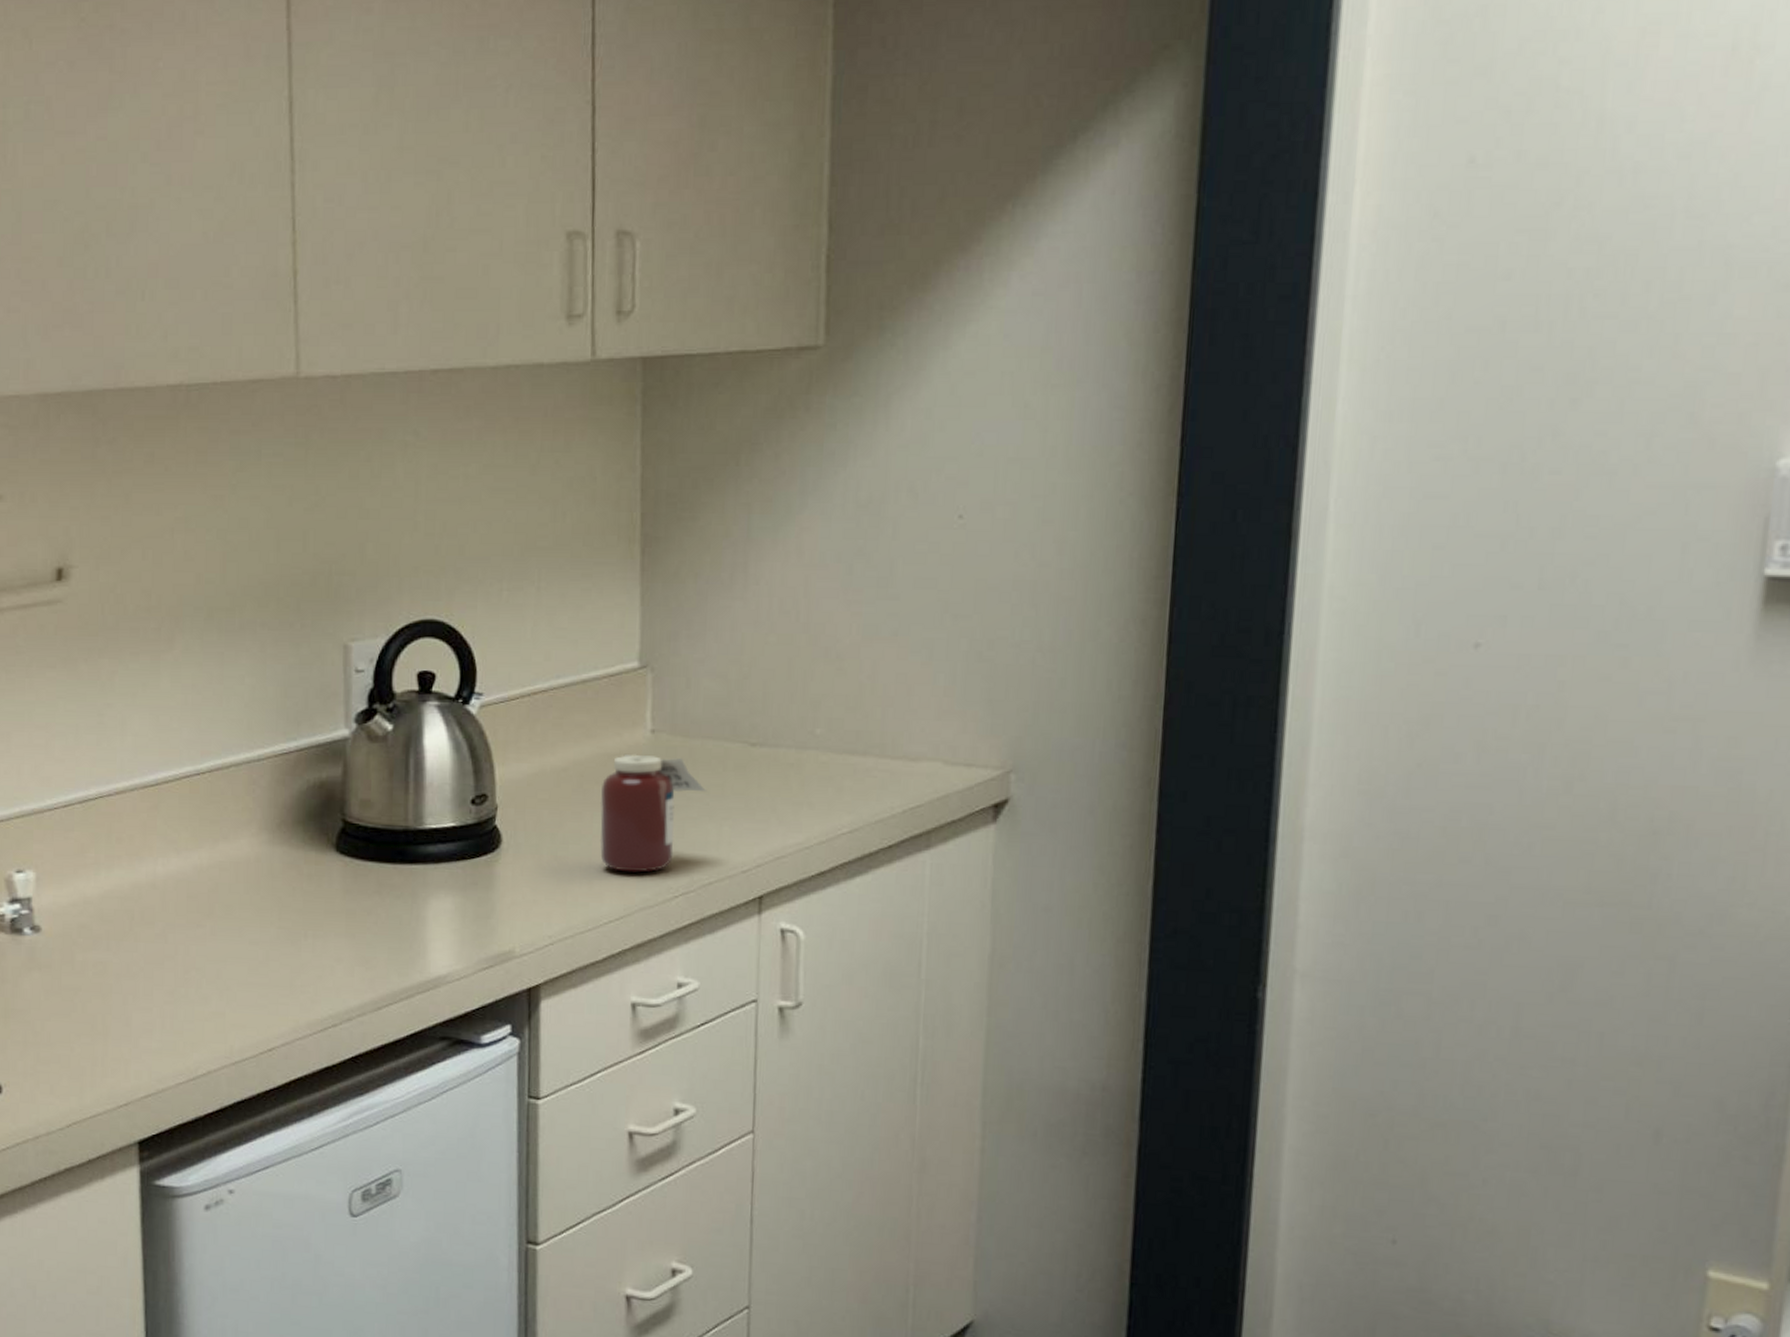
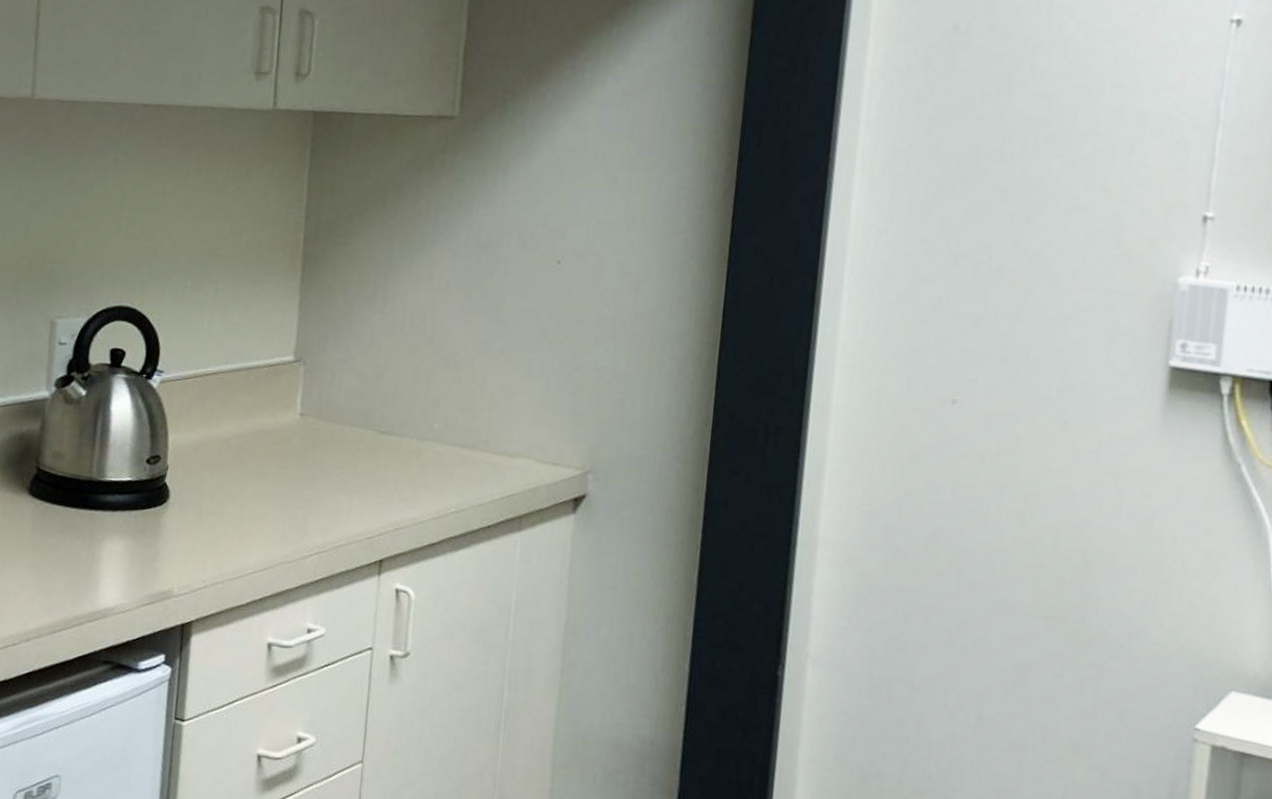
jar: present [599,753,707,873] -> none [251,431,343,532]

